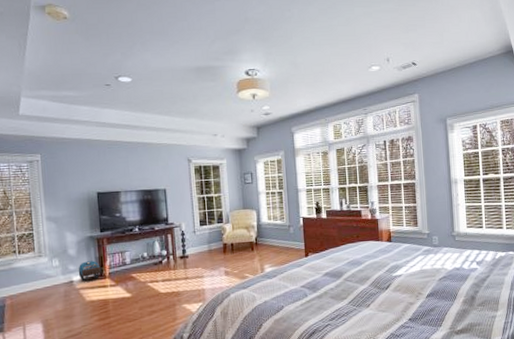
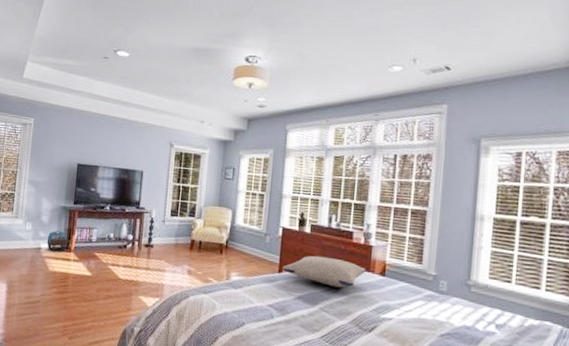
pillow: none [307,235,376,260] -> present [281,255,366,288]

